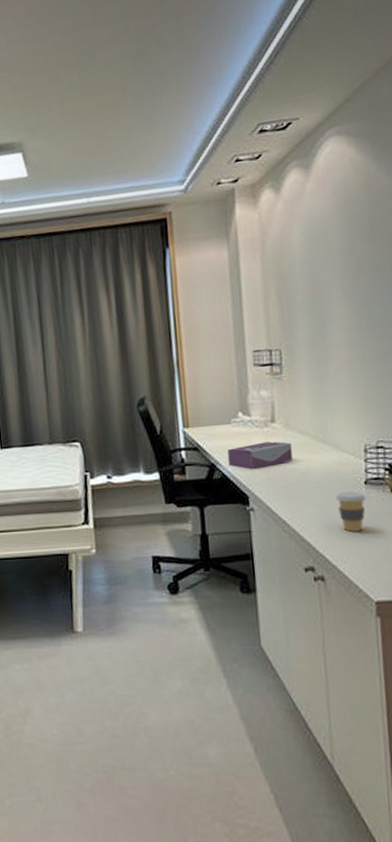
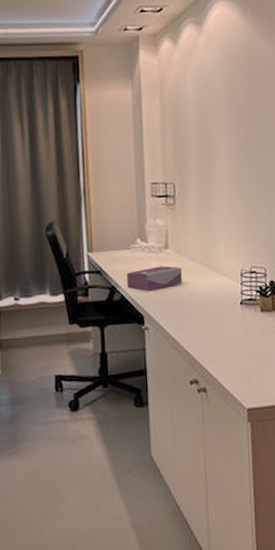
coffee cup: present [336,491,367,532] -> none [217,311,242,347]

